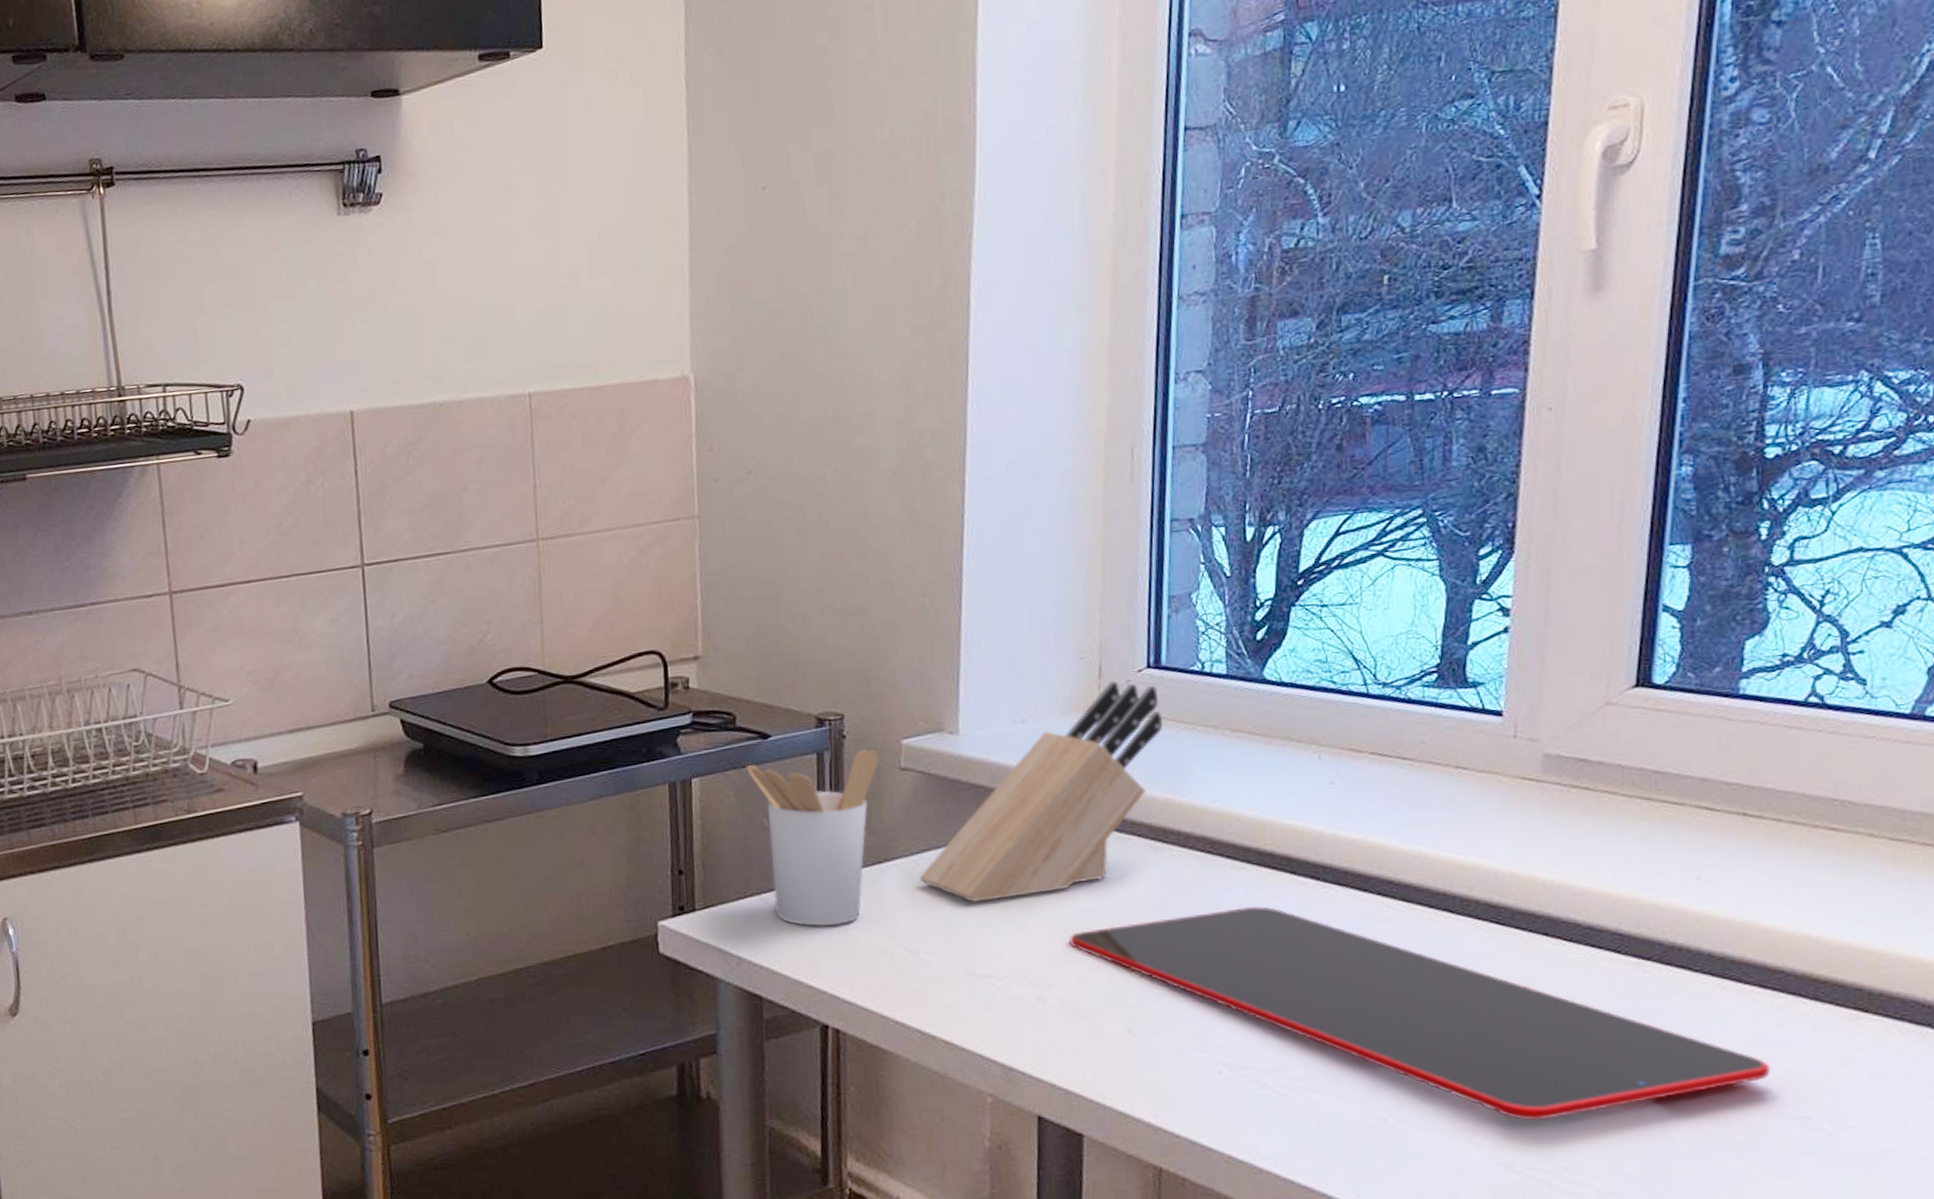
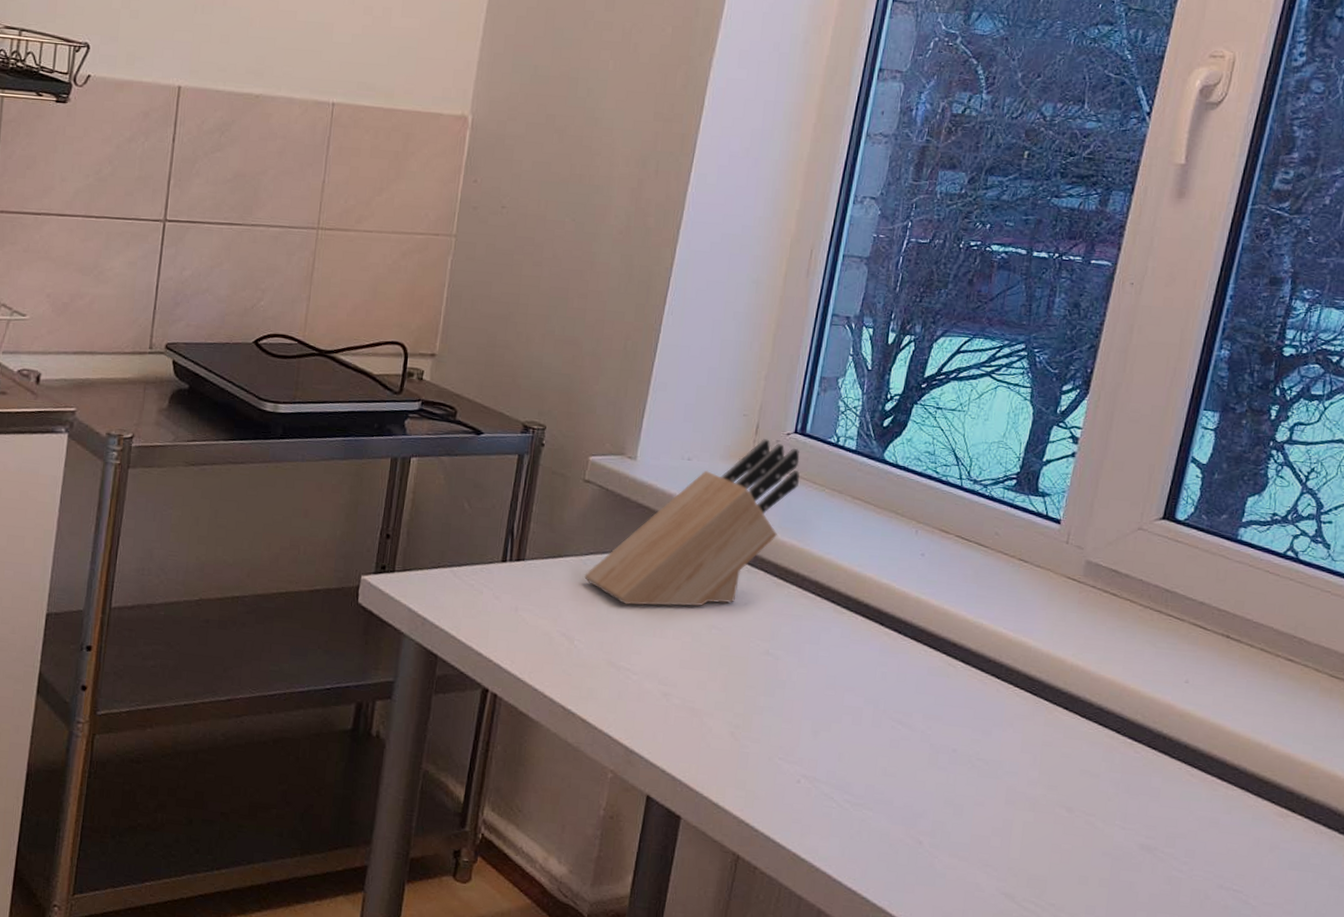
utensil holder: present [746,750,879,926] -> none [458,454,568,605]
cutting board: present [1069,906,1772,1120] -> none [696,643,1218,862]

